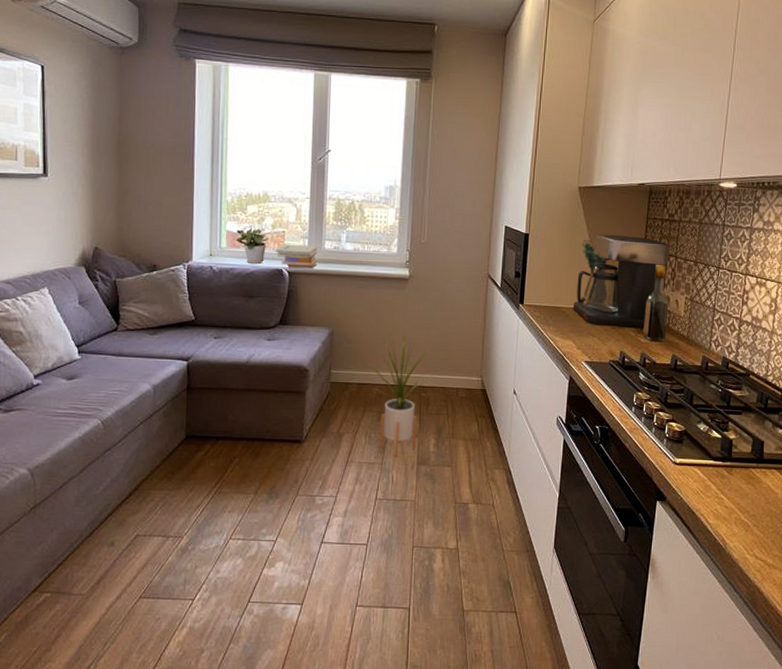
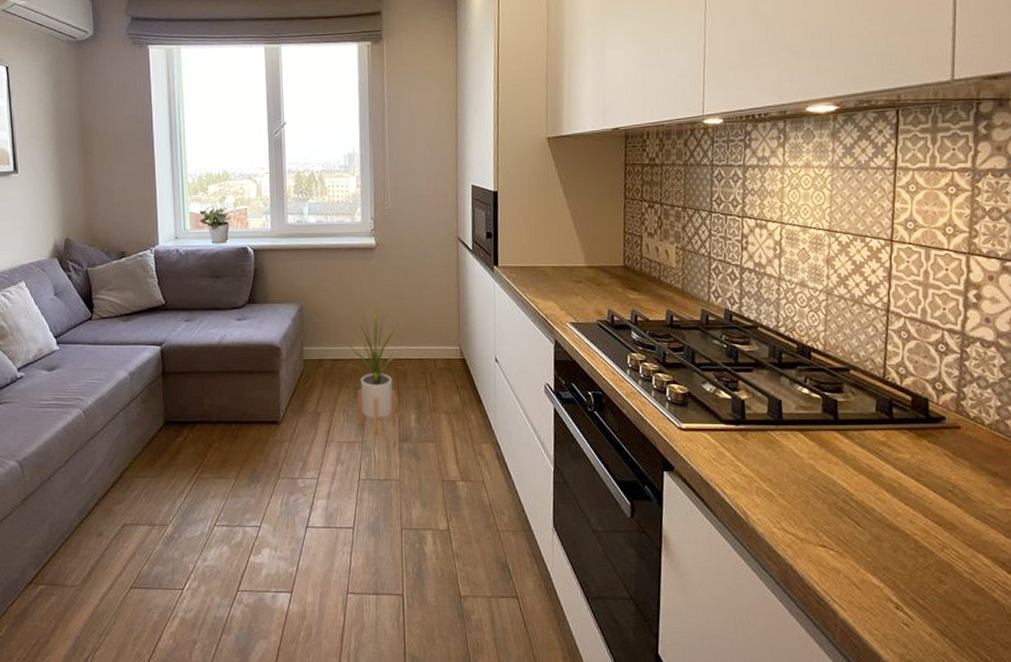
books: present [274,244,317,269] -> none [238,220,281,246]
coffee maker: present [573,234,671,329] -> none [551,185,655,285]
vase: present [582,240,608,299] -> none [556,193,586,256]
bottle: present [642,264,669,342] -> none [631,212,658,298]

